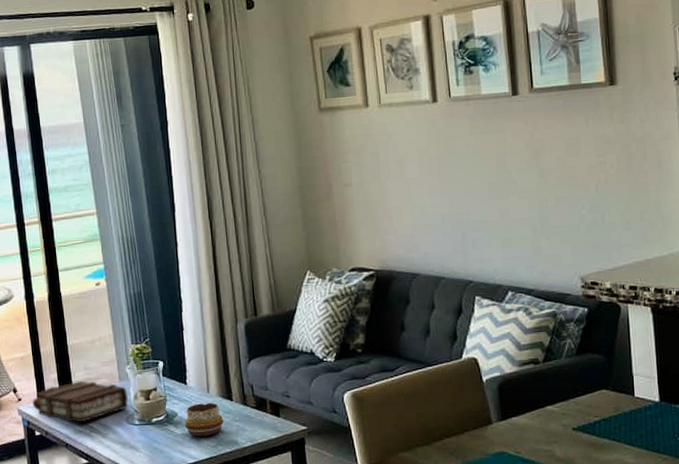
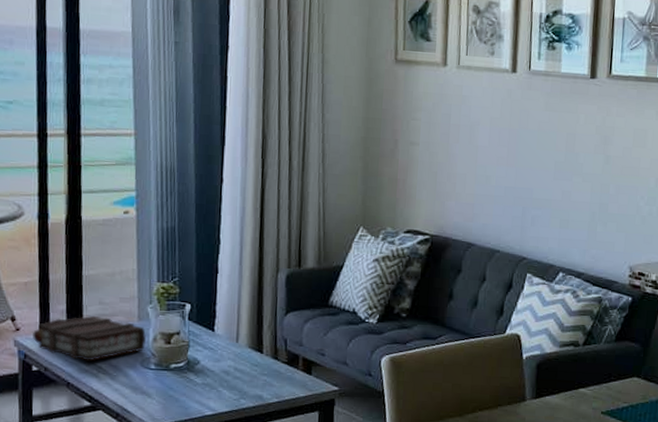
decorative bowl: present [185,403,224,437] -> none [207,353,251,388]

